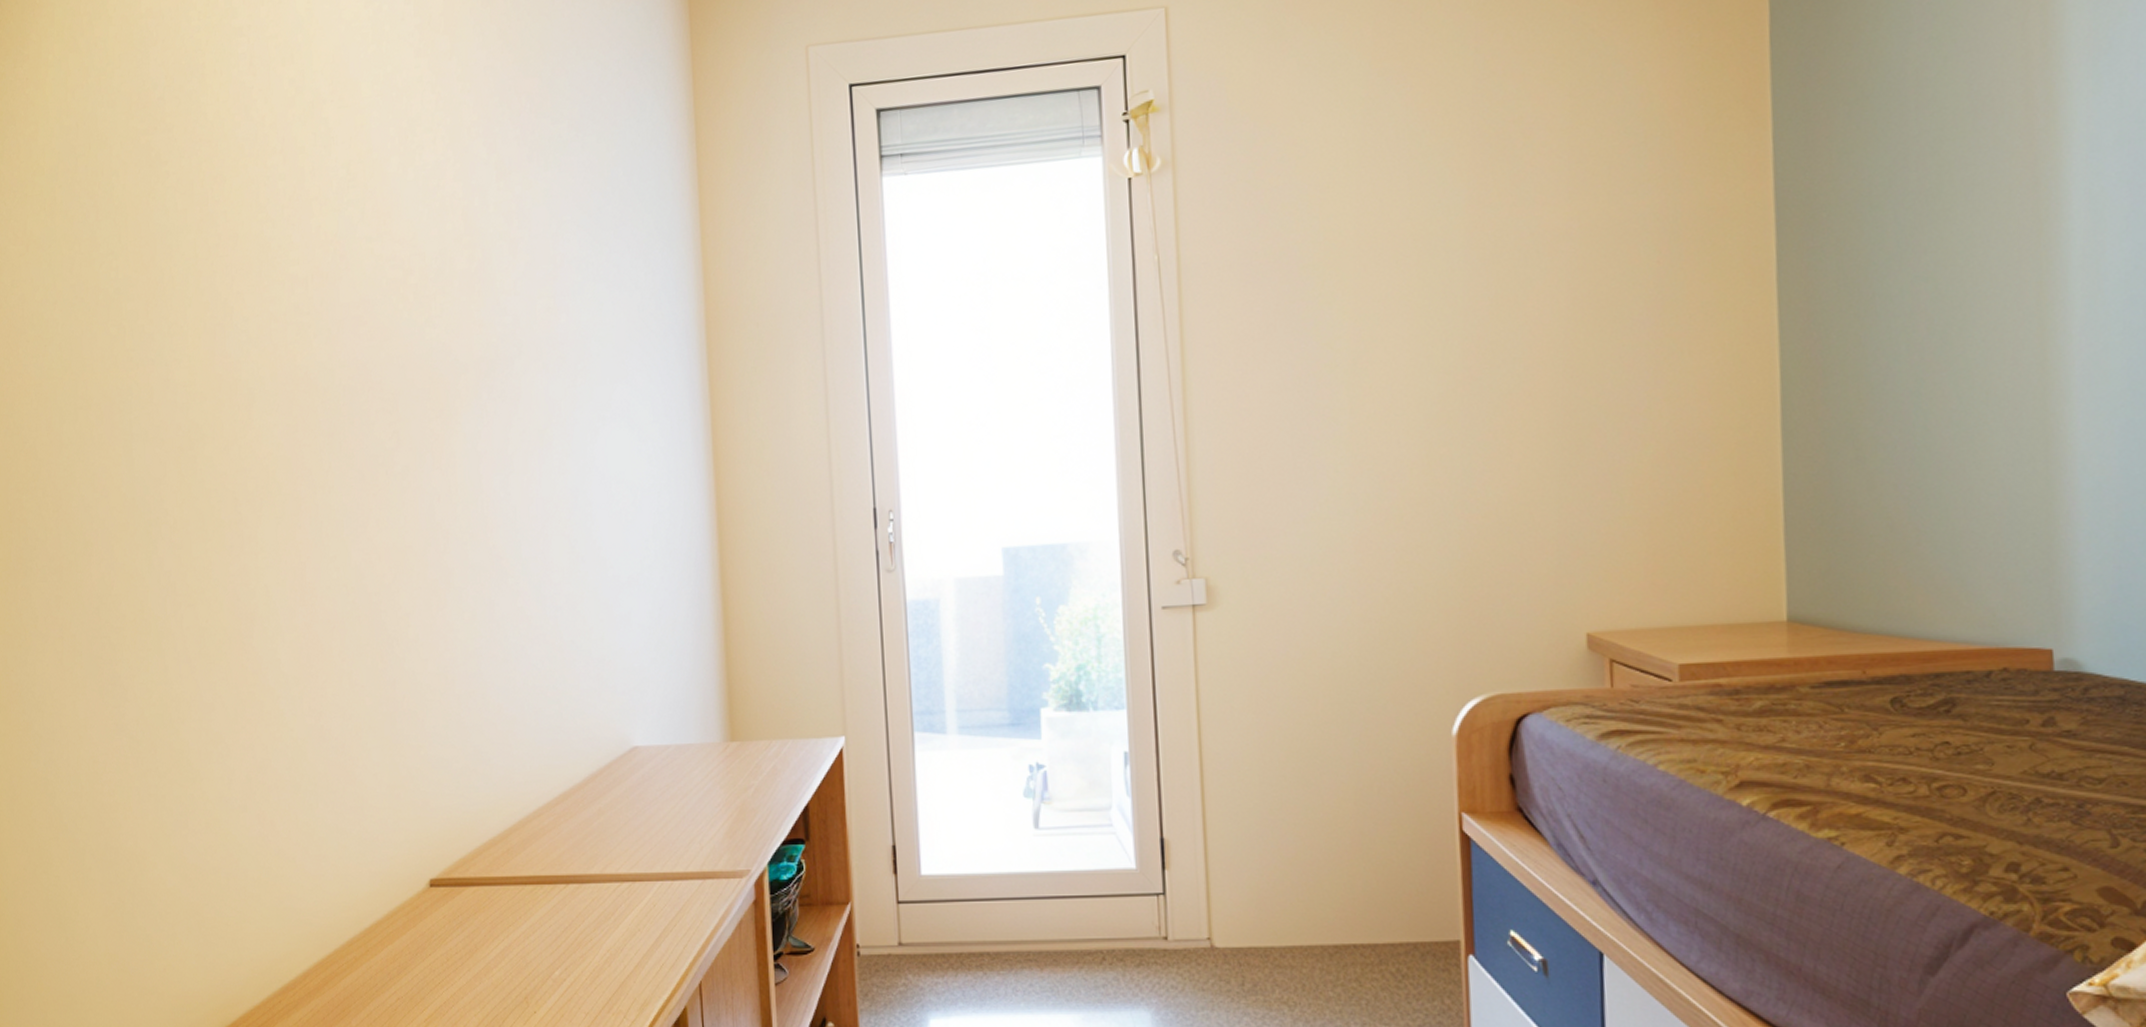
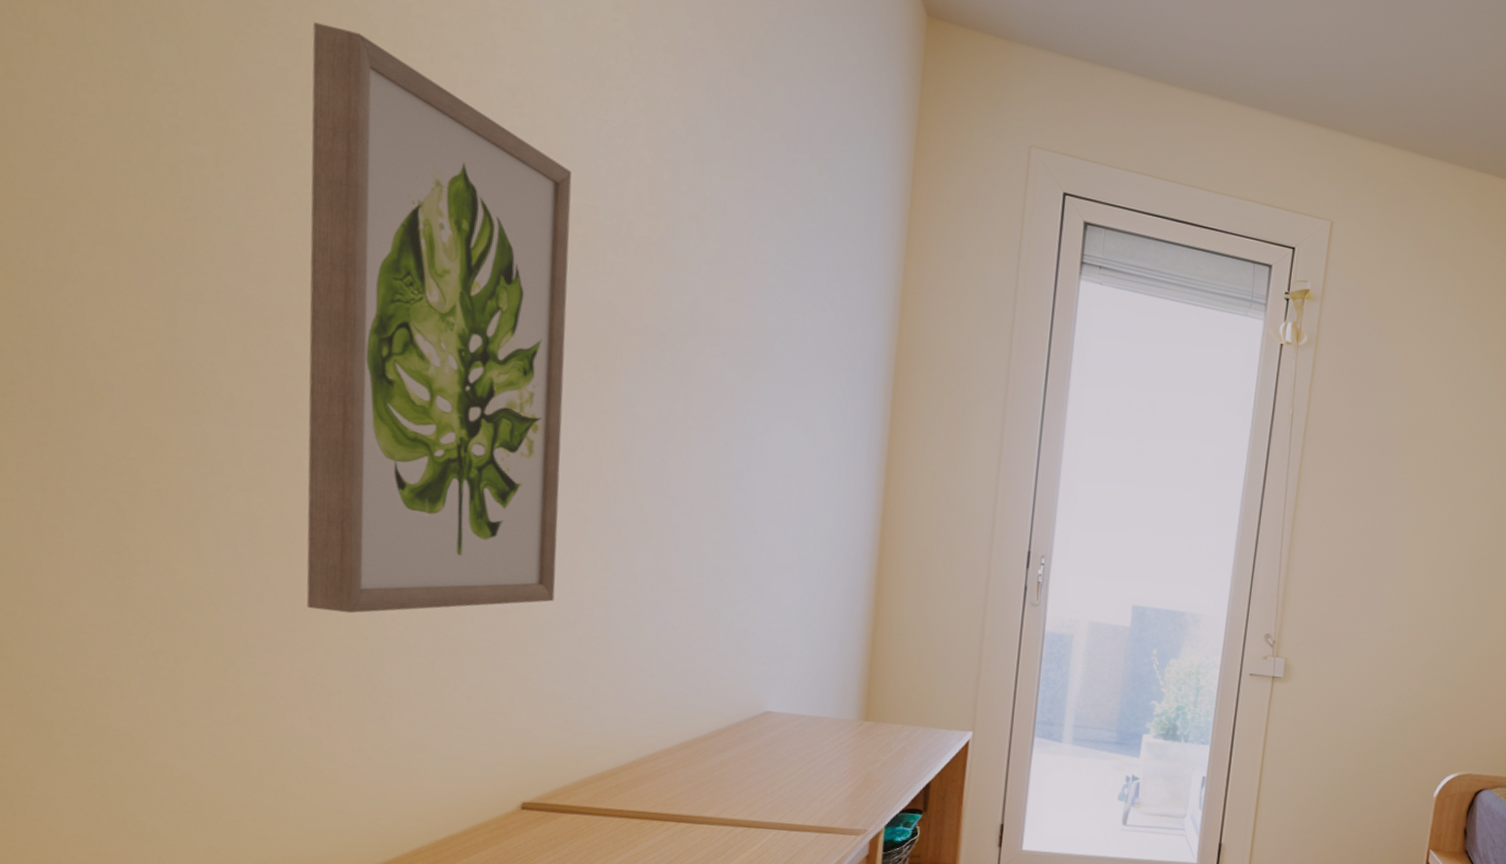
wall art: none [199,157,433,709] -> present [306,22,572,614]

